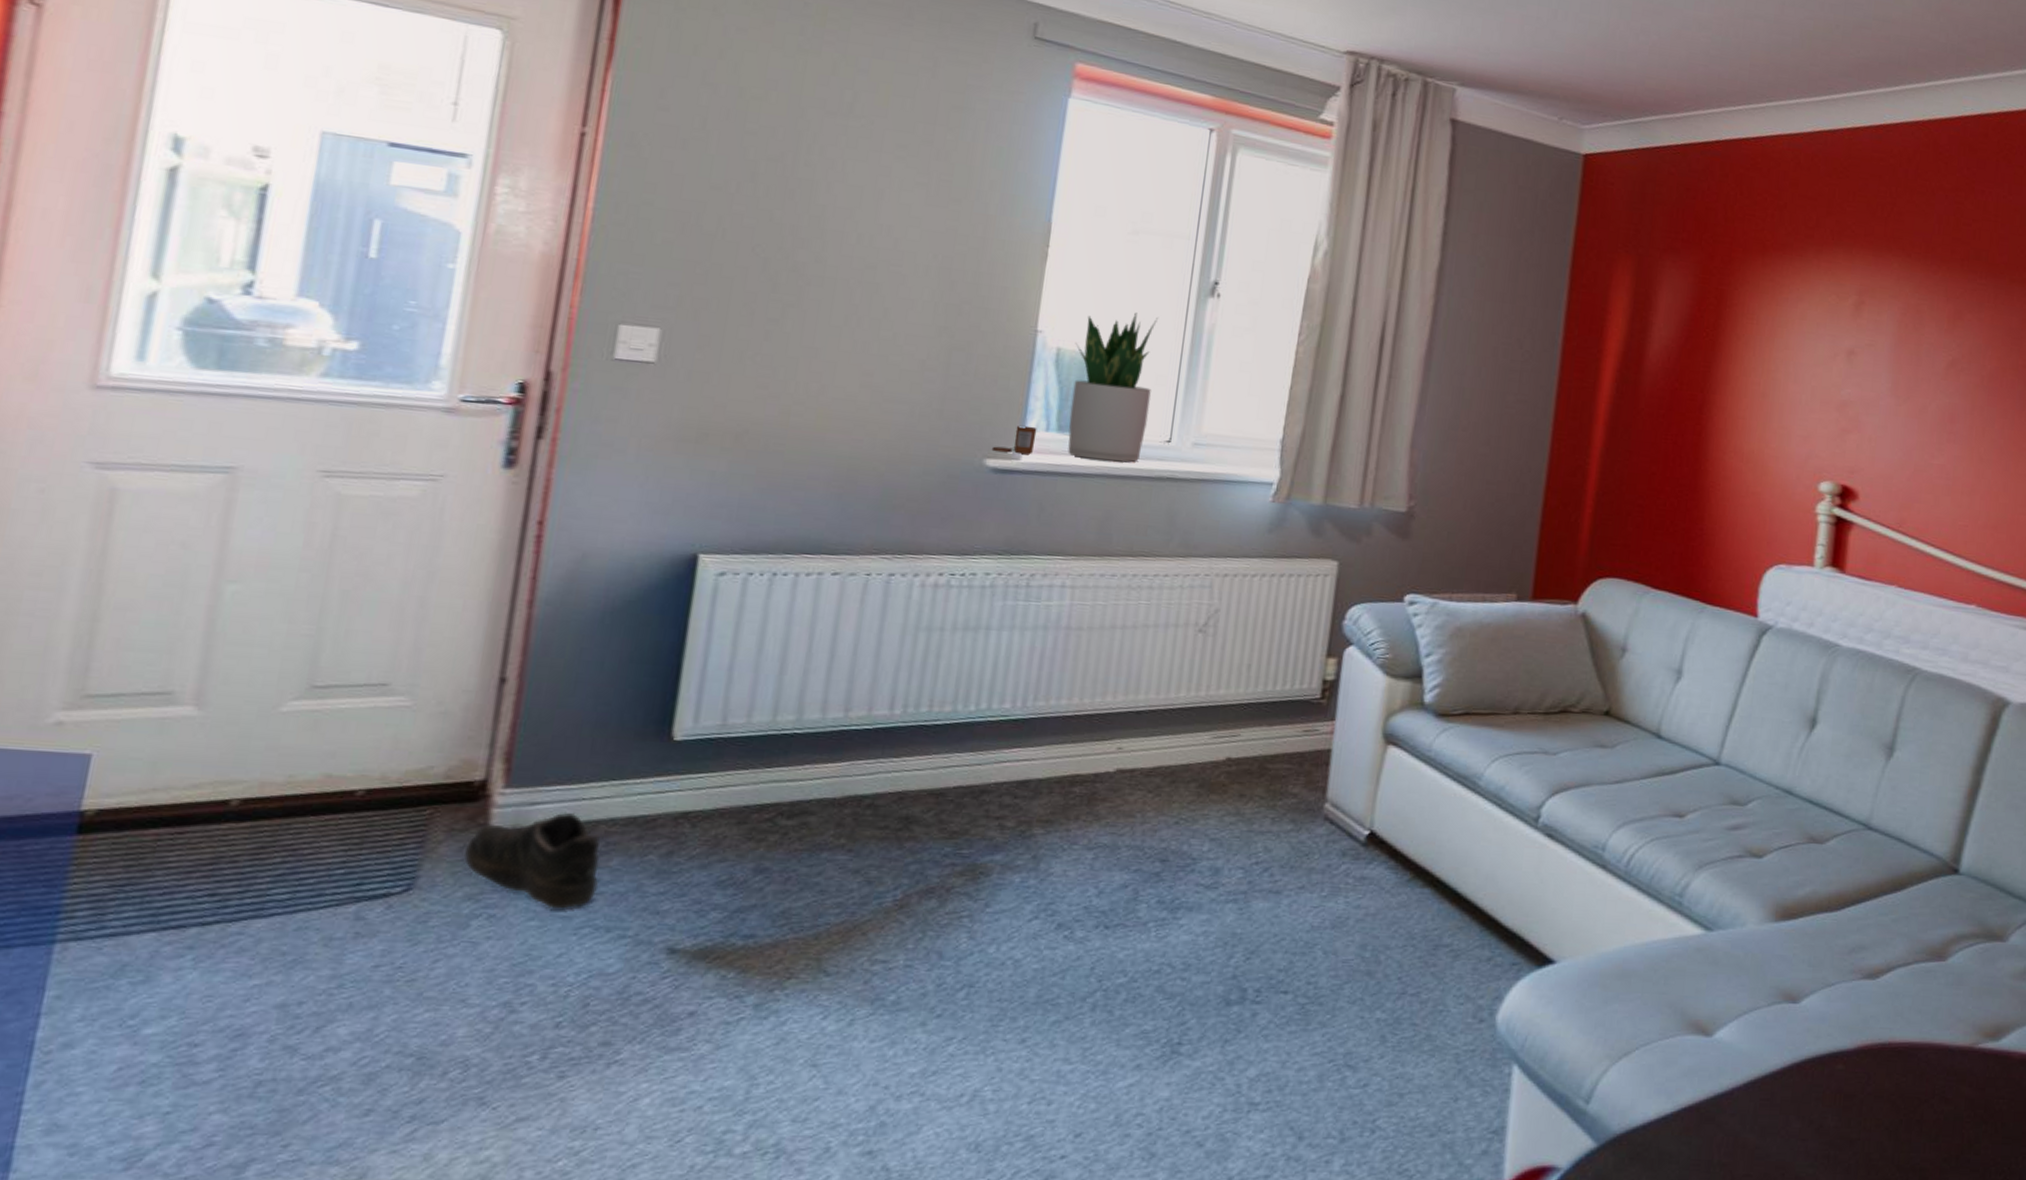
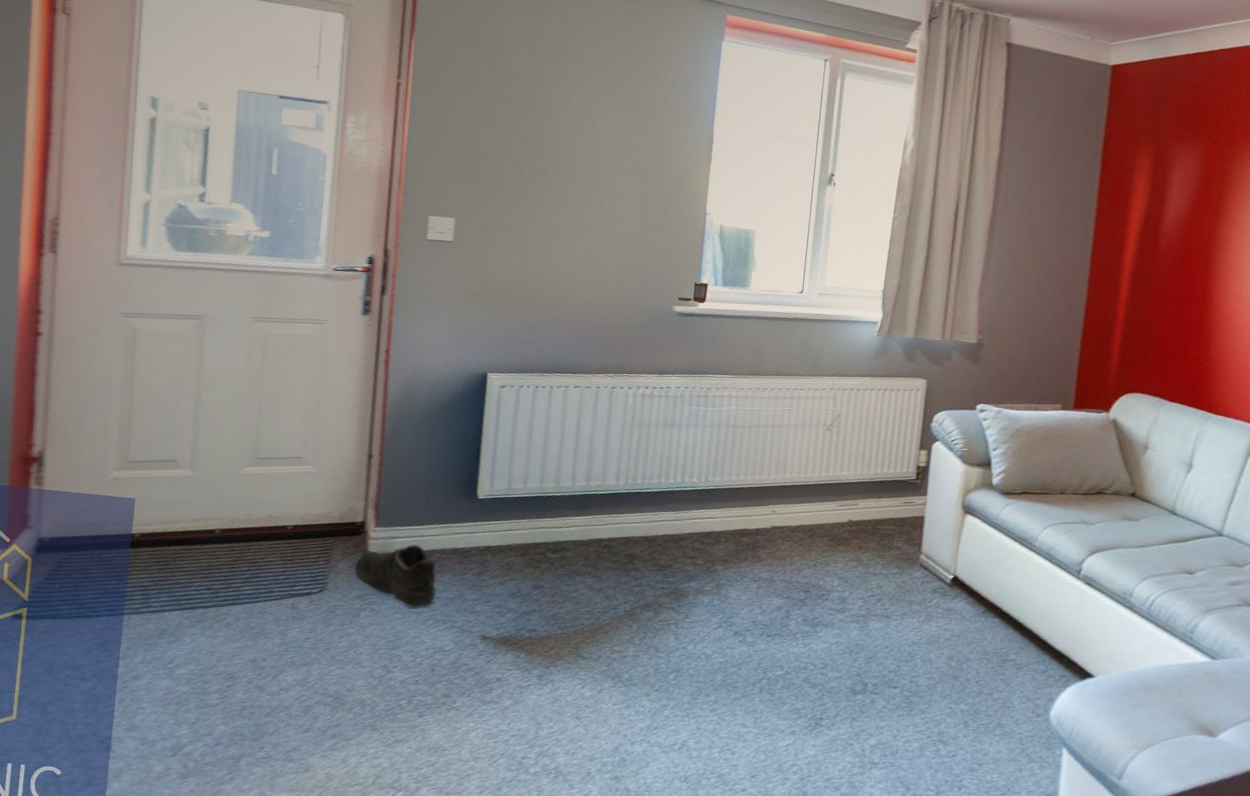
planter: present [1067,312,1158,463] -> none [730,198,791,308]

